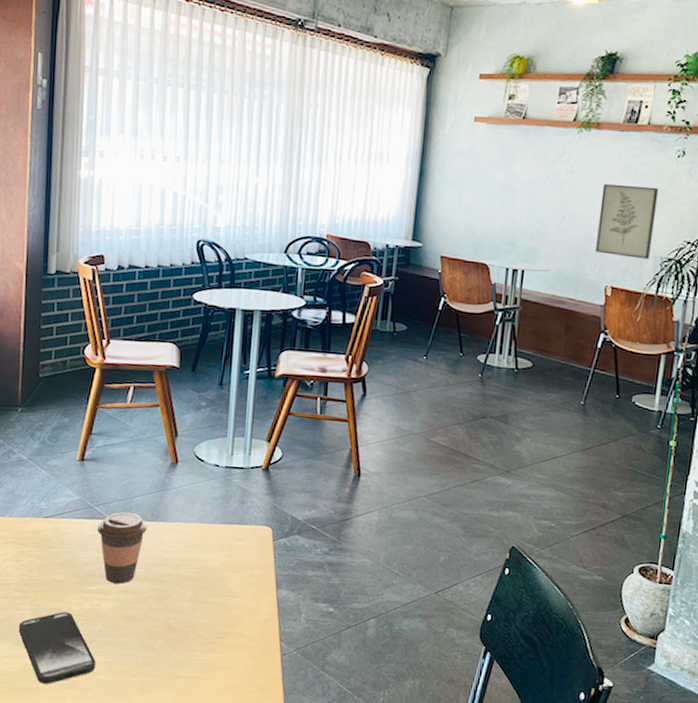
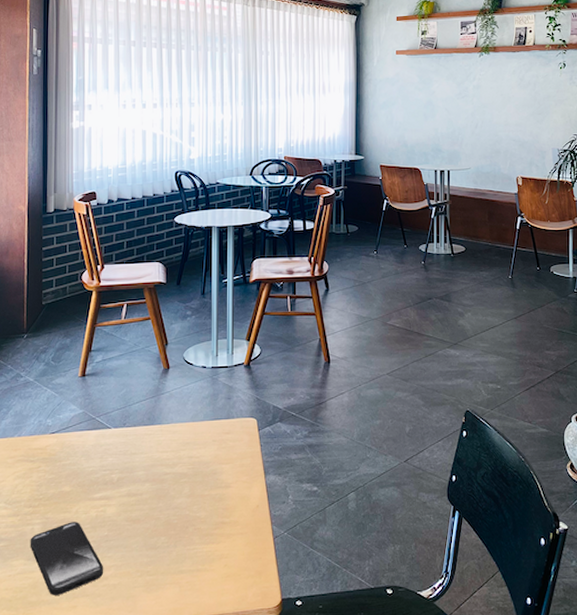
coffee cup: present [97,511,147,584] -> none [99,419,145,488]
wall art: present [595,184,659,259] -> none [504,94,549,152]

